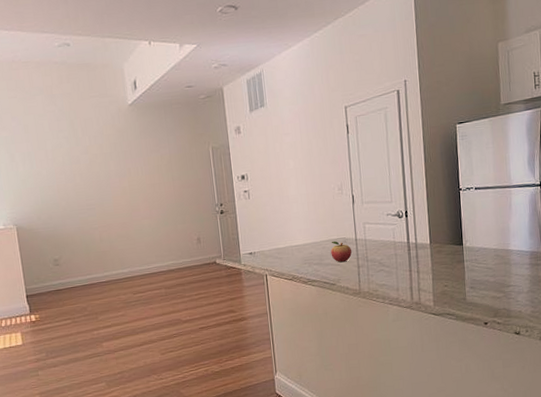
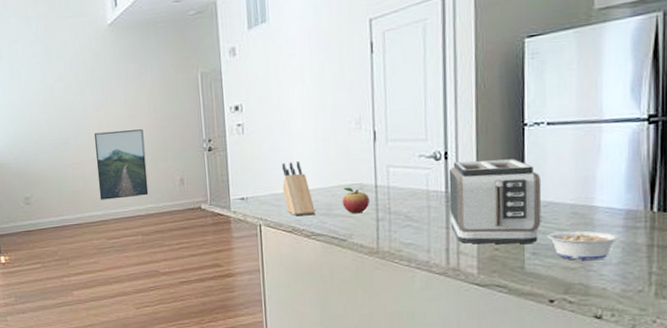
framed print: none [119,196,170,259] -> present [94,129,149,200]
knife block: none [282,221,310,266] -> present [282,161,315,216]
toaster: none [408,215,475,282] -> present [448,159,542,244]
legume: none [470,268,527,291] -> present [533,229,619,260]

